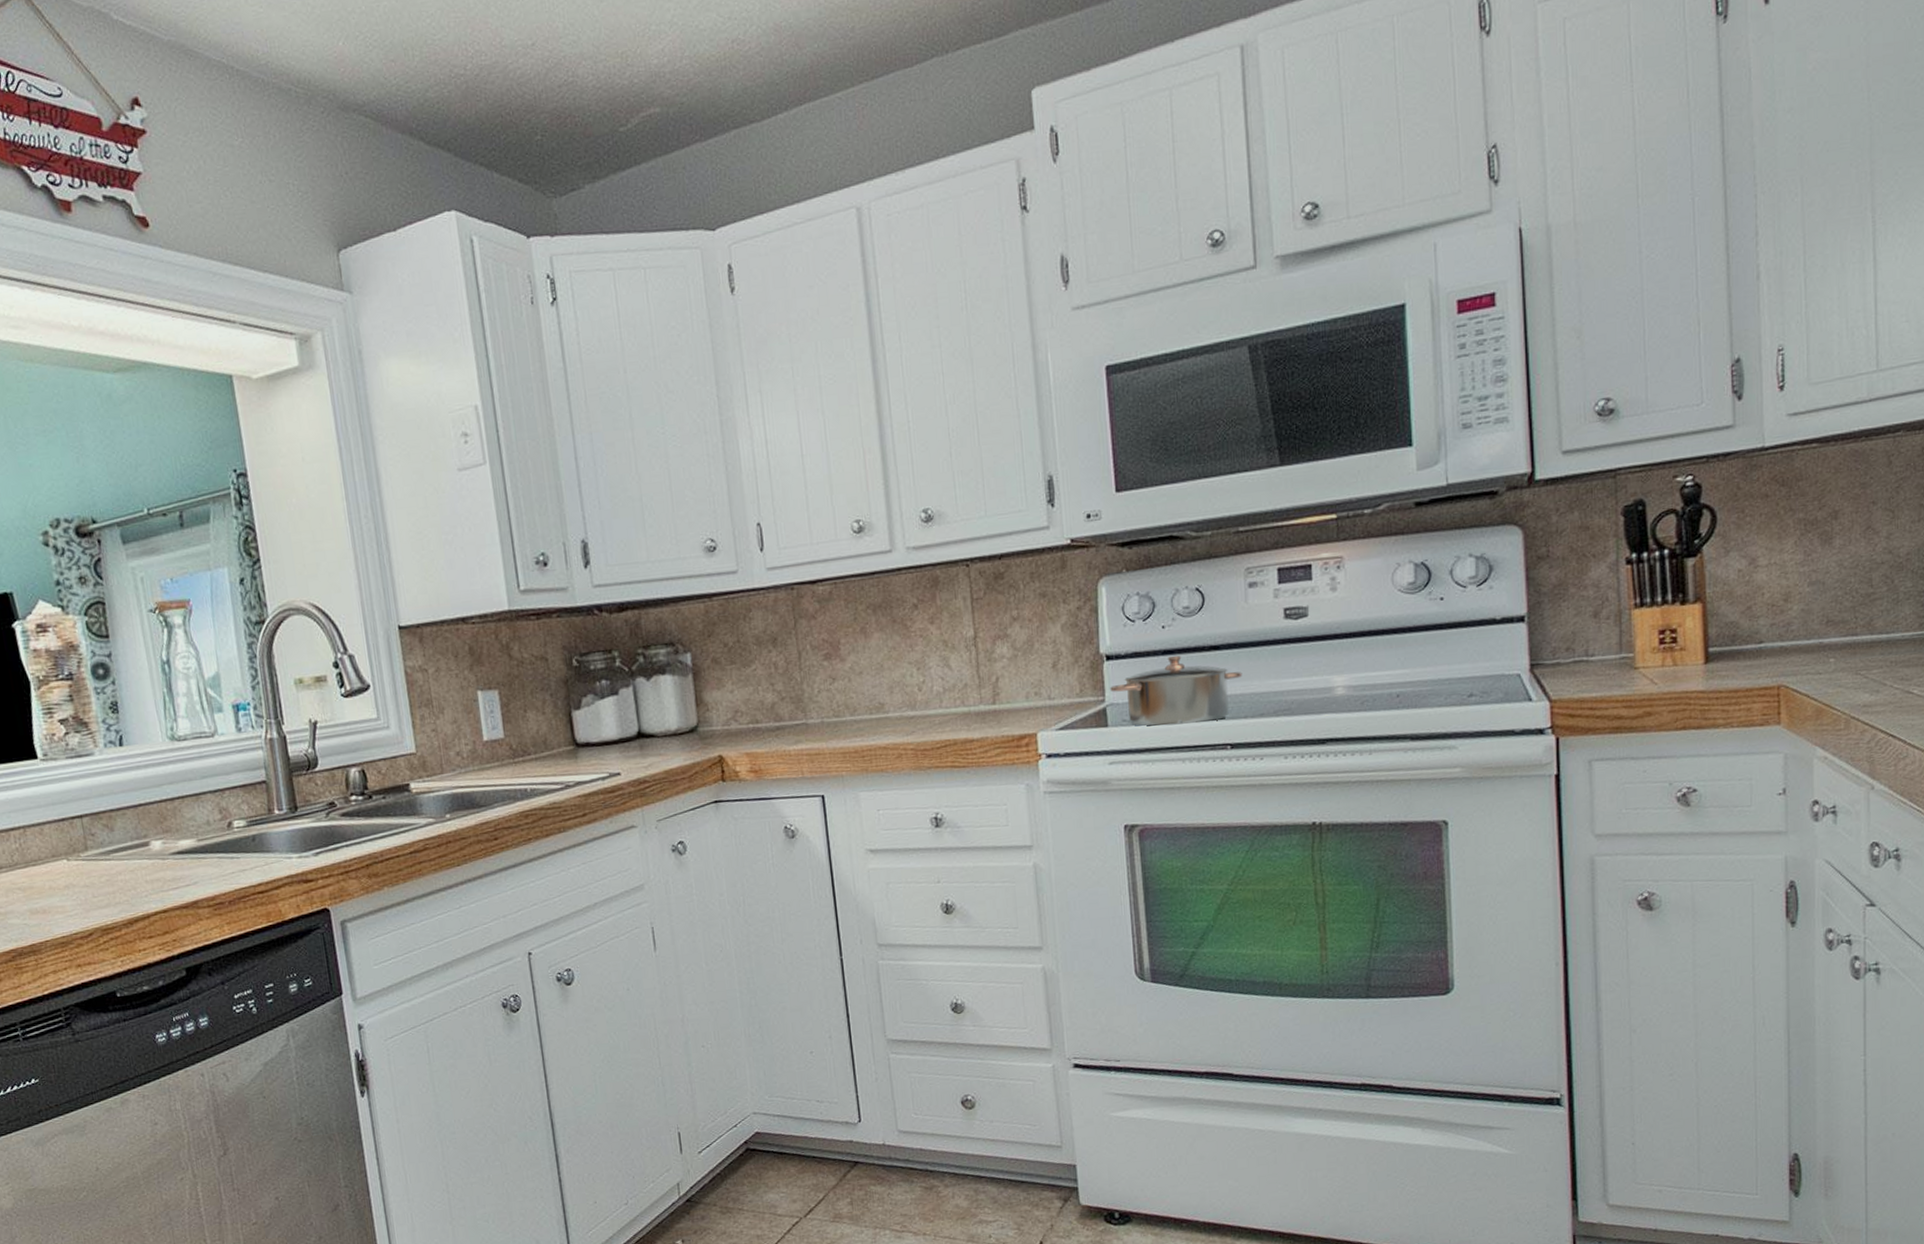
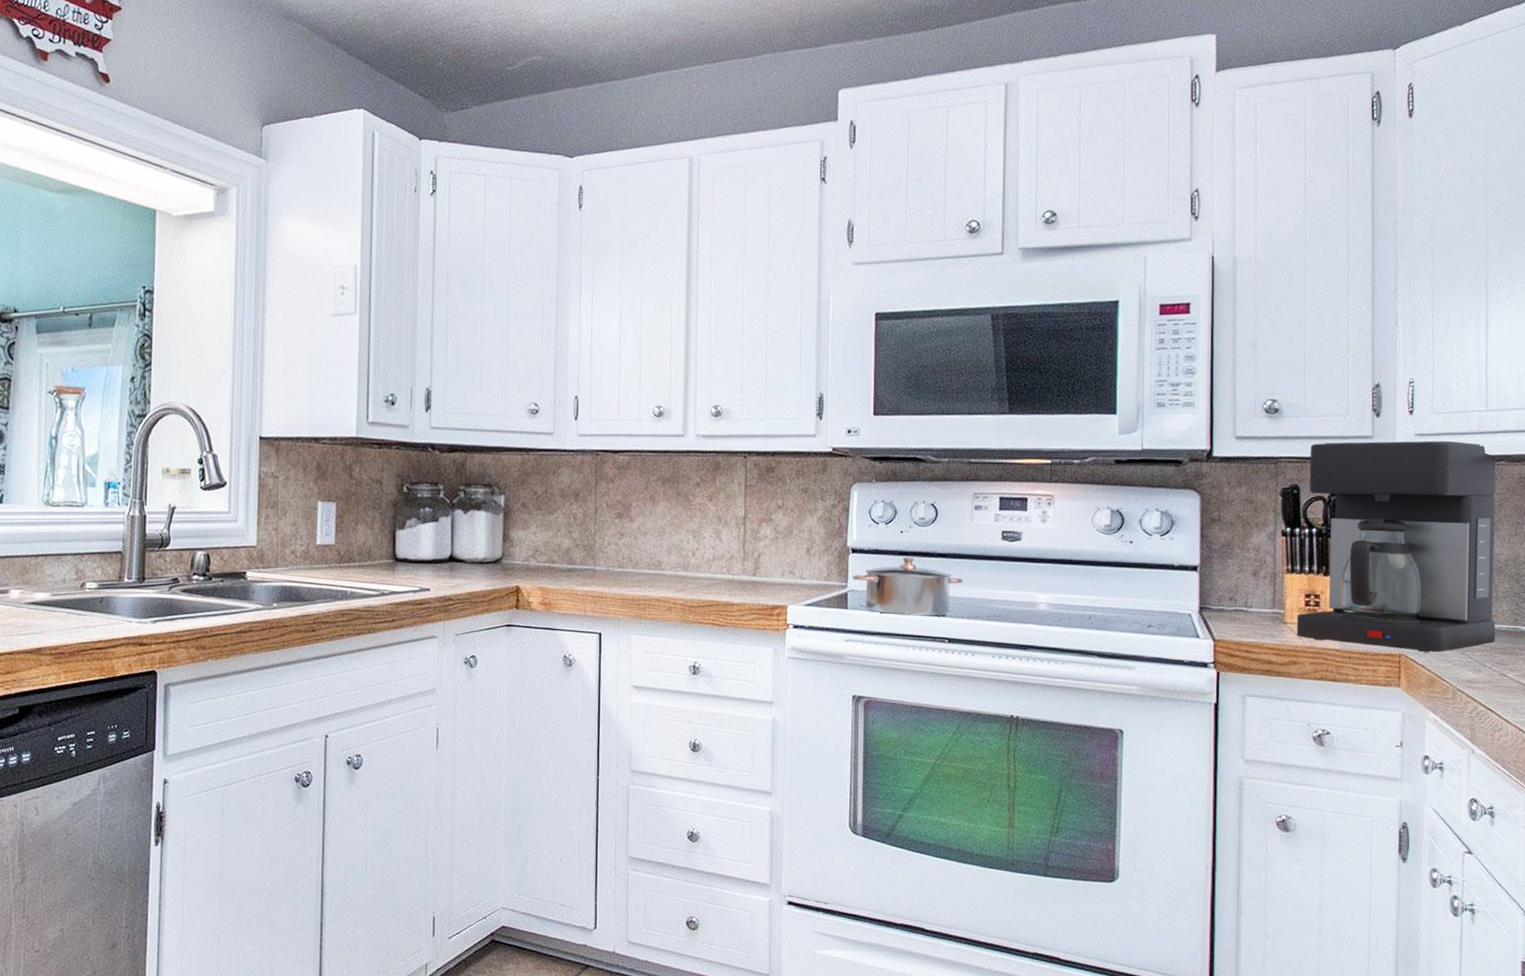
coffee maker: none [1649,413,1897,684] -> present [1296,440,1496,653]

